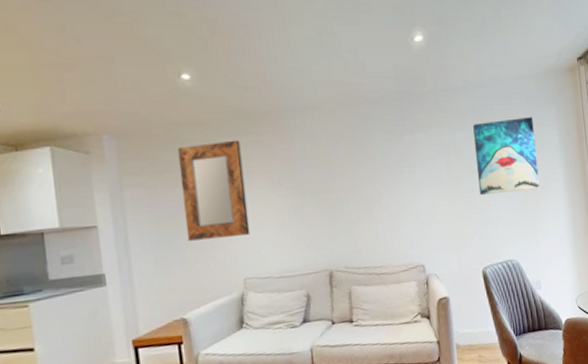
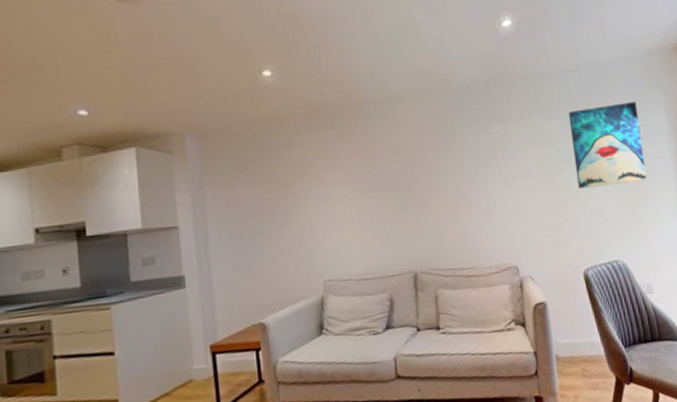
home mirror: present [177,140,250,241] -> none [257,135,331,241]

